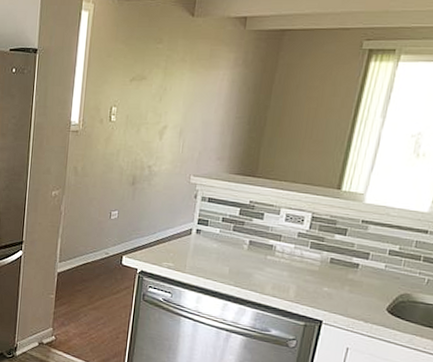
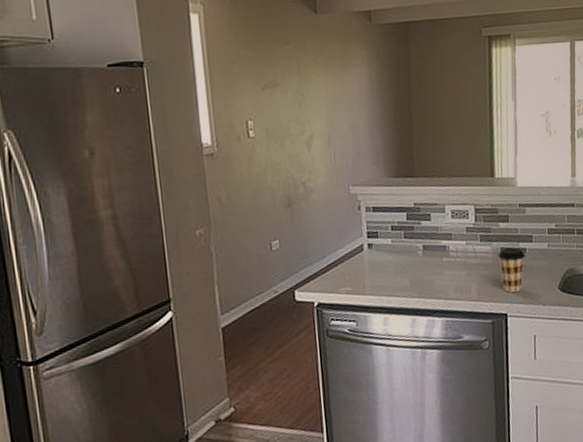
coffee cup: none [323,259,357,304] -> present [498,247,525,293]

